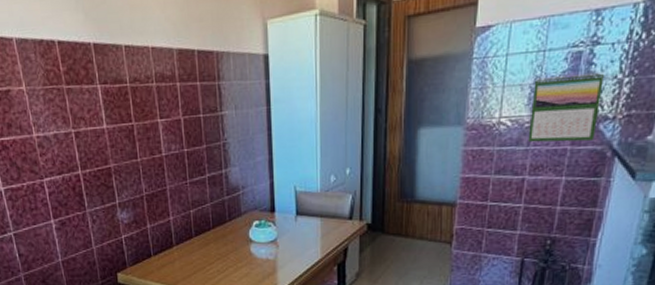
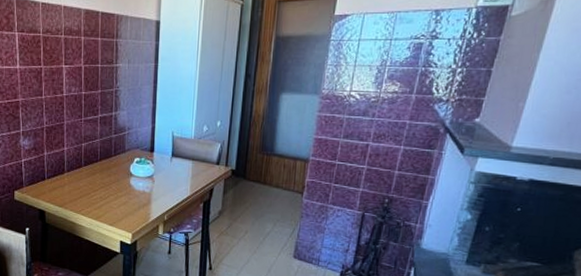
calendar: present [528,71,604,143] -> none [373,61,440,117]

